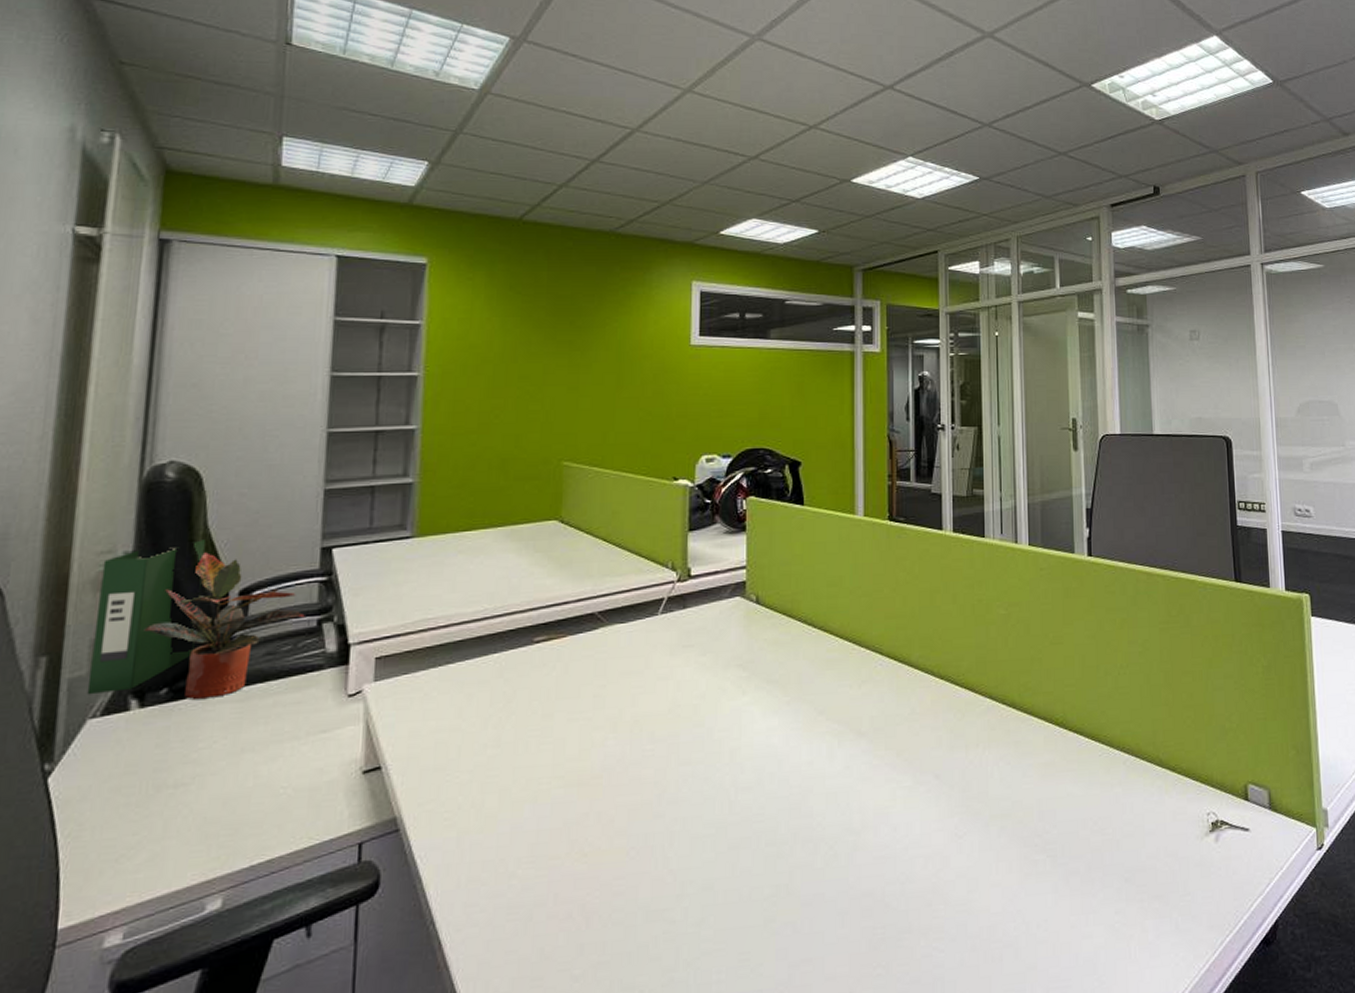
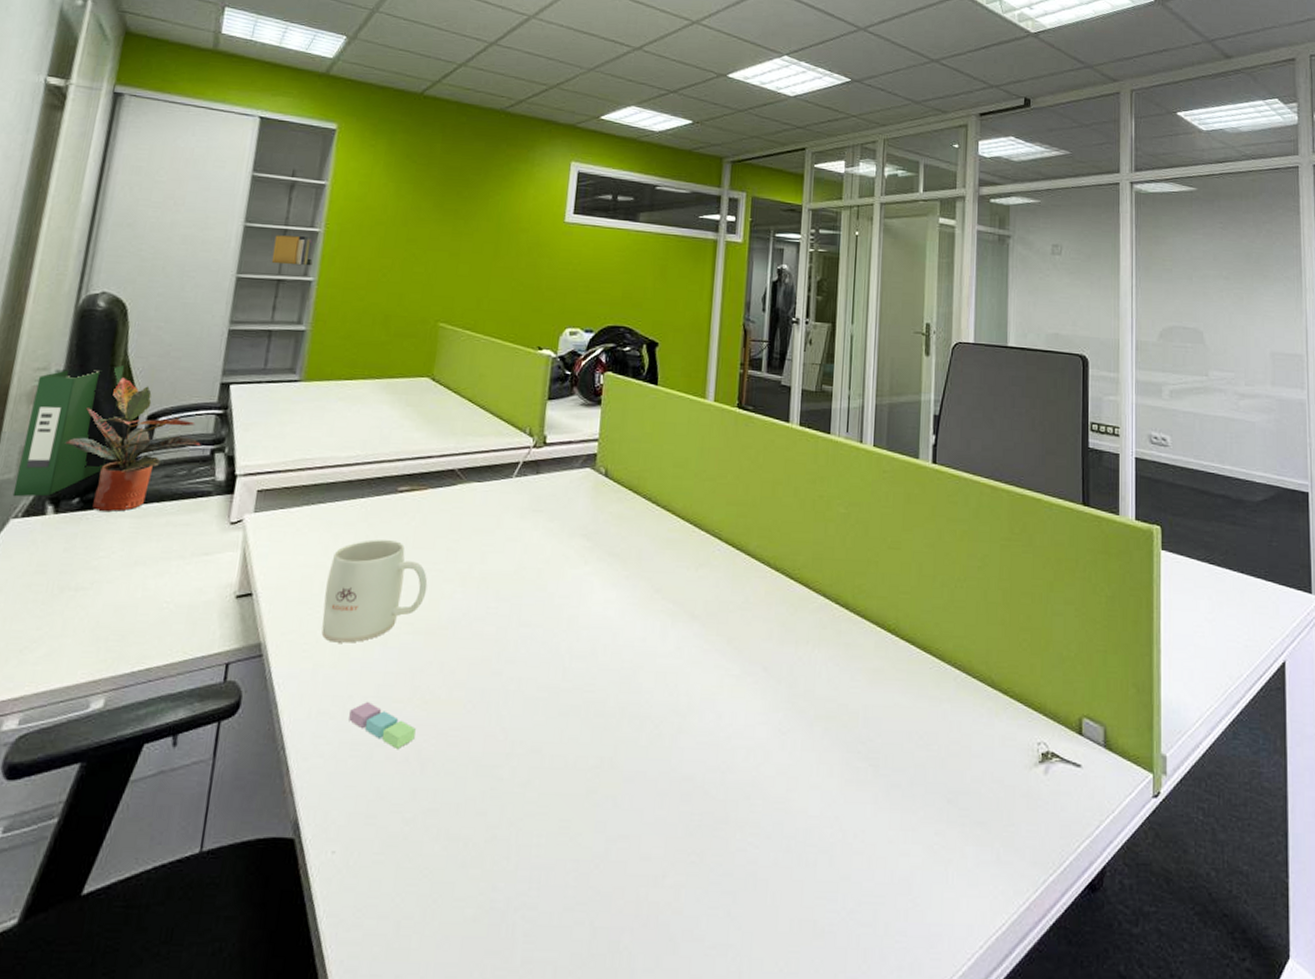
books: none [366,381,414,414] -> present [271,235,313,266]
mug: none [462,693,576,807] -> present [321,539,428,643]
sticky notes: none [503,863,577,906] -> present [349,702,416,748]

